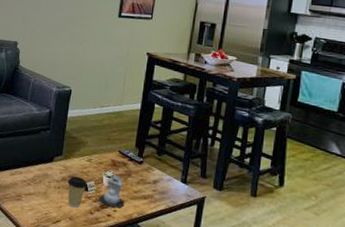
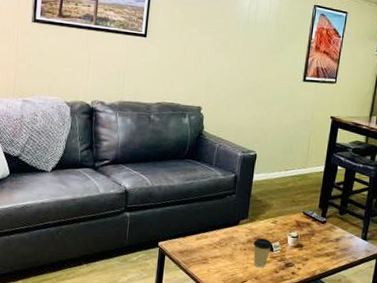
candle: present [98,174,125,208] -> none [283,234,309,266]

